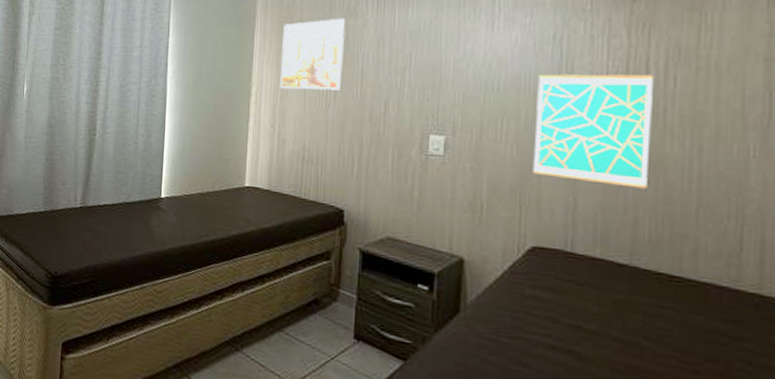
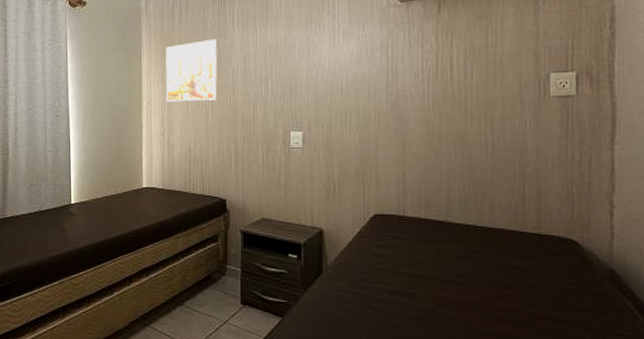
wall art: present [532,74,653,189] -> none [371,70,457,161]

